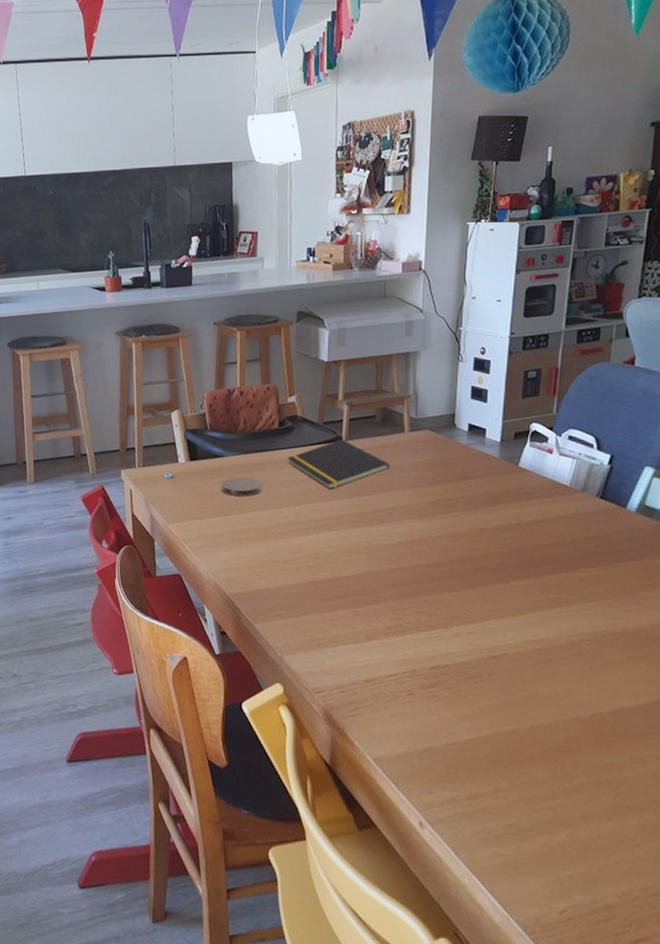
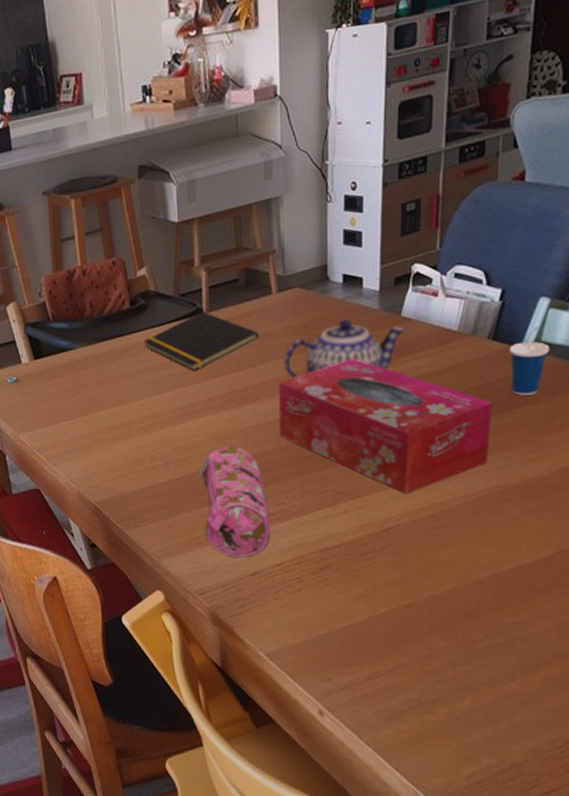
coaster: present [221,477,262,497] -> none [72,369,119,393]
pencil case: none [325,560,388,664] -> present [199,445,271,558]
tissue box: none [401,497,599,627] -> present [279,358,493,494]
teapot: none [409,463,522,511] -> present [282,319,406,378]
cup: none [615,492,654,552] -> present [509,327,551,396]

